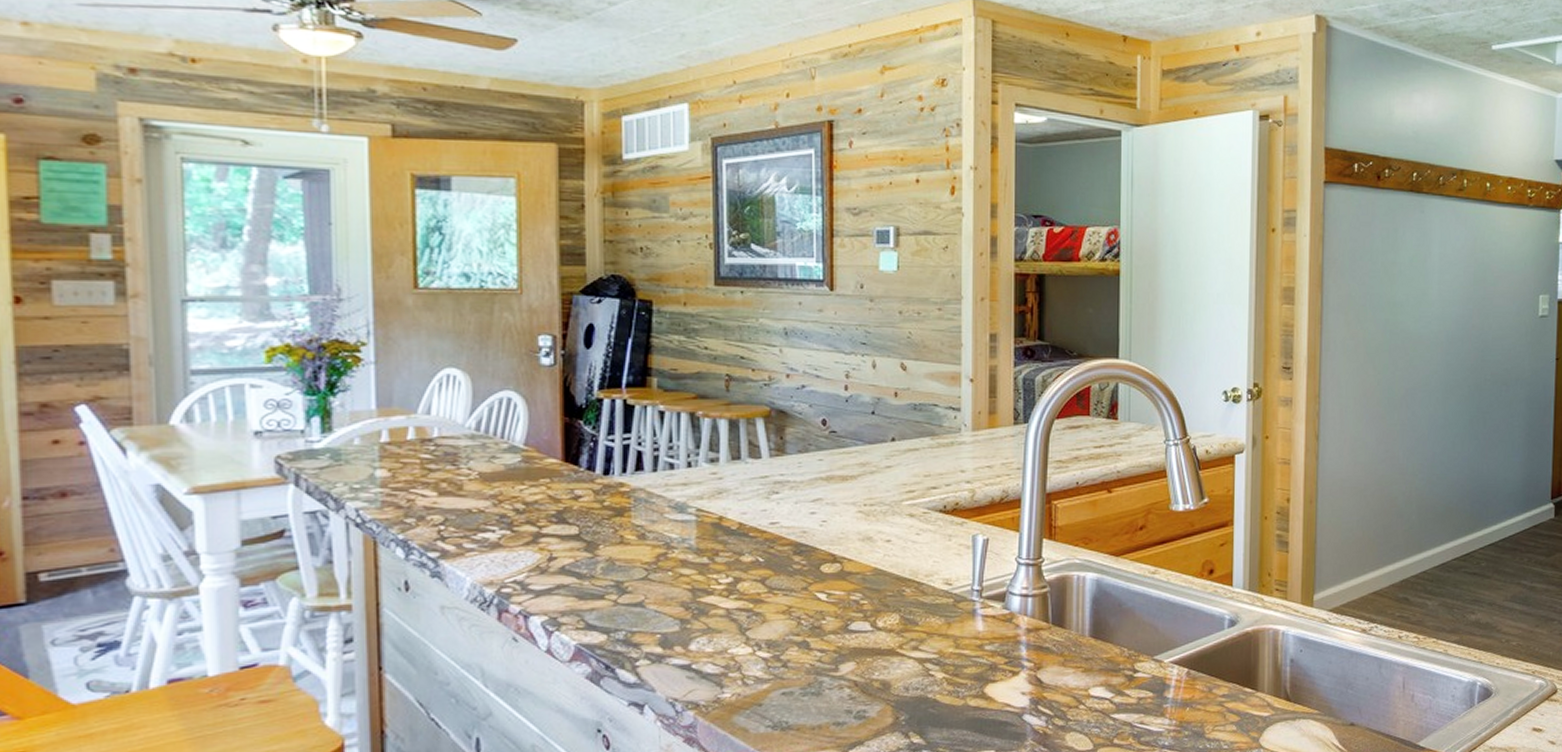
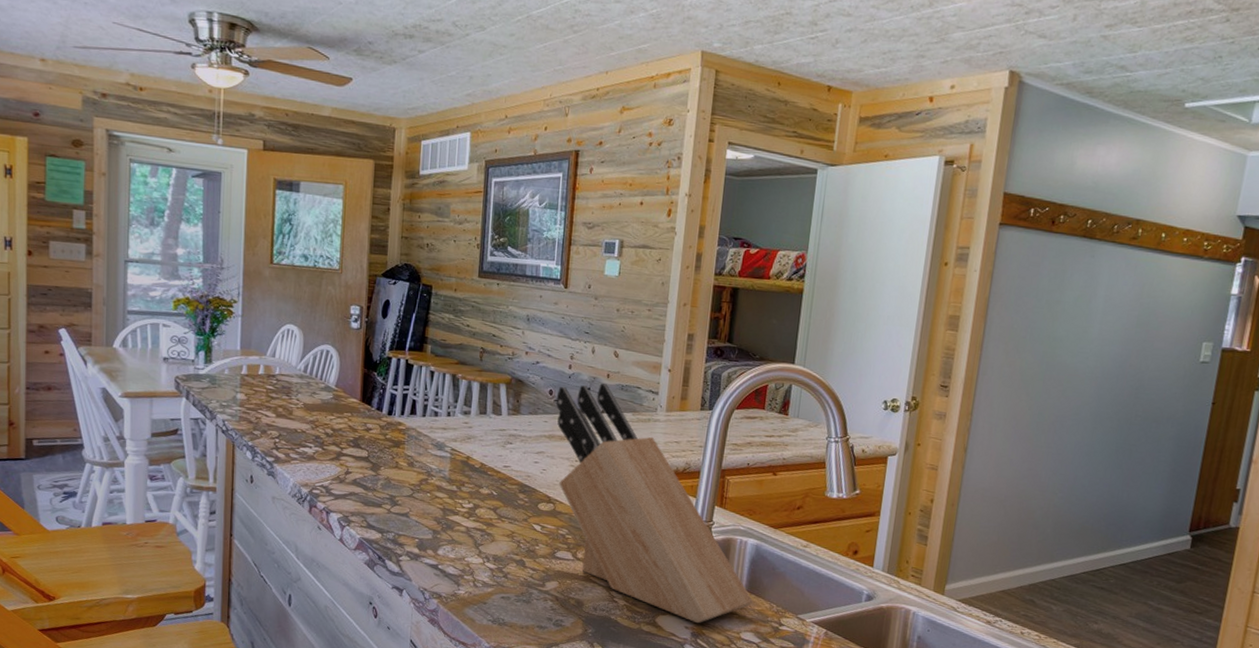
knife block: none [831,405,1101,687] -> present [556,383,754,624]

